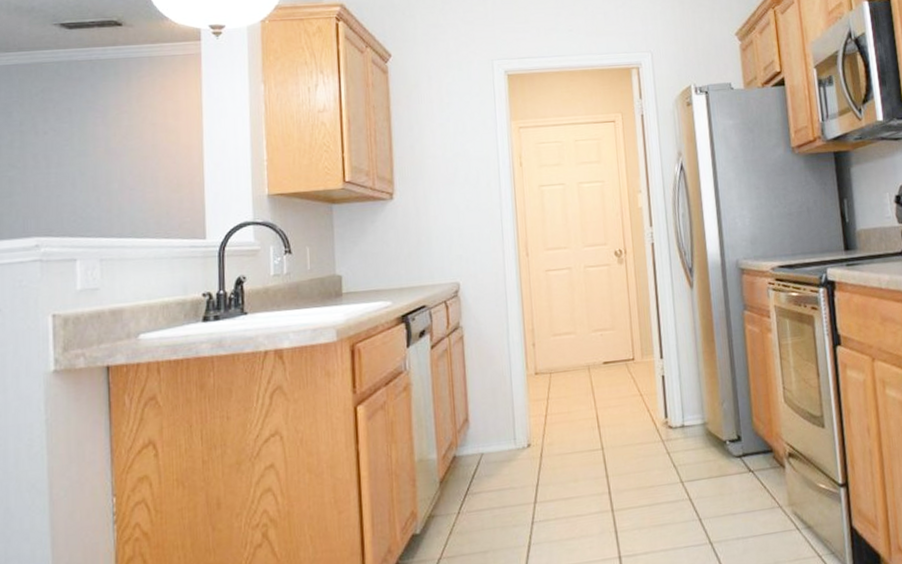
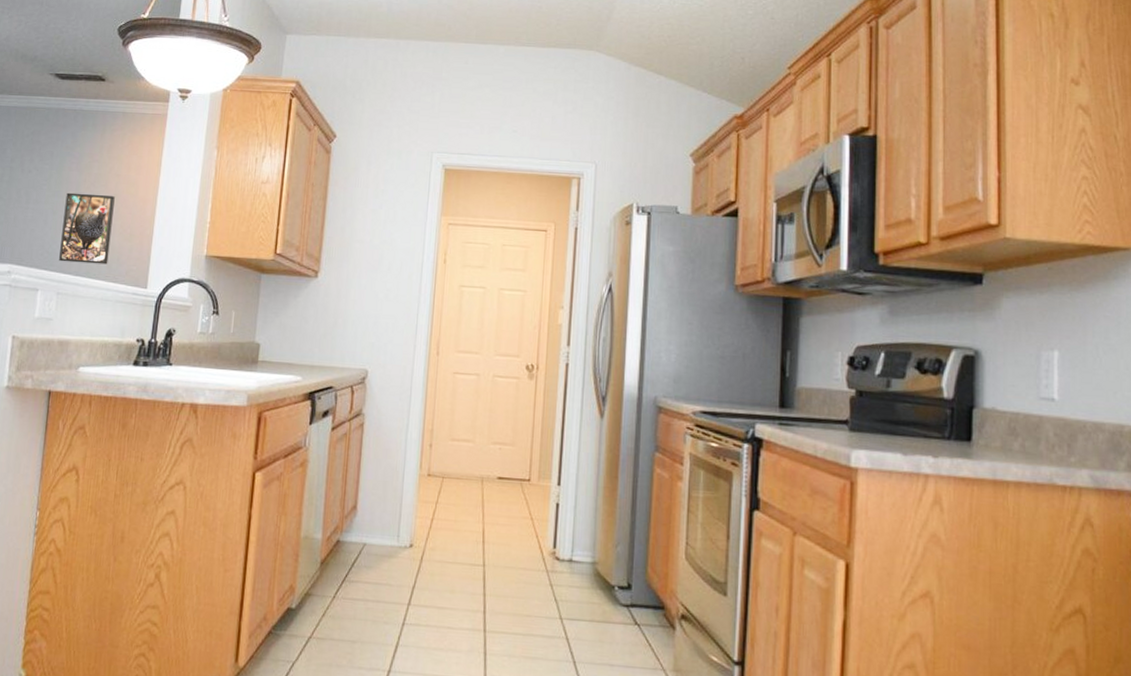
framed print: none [94,147,156,226] -> present [59,192,115,265]

